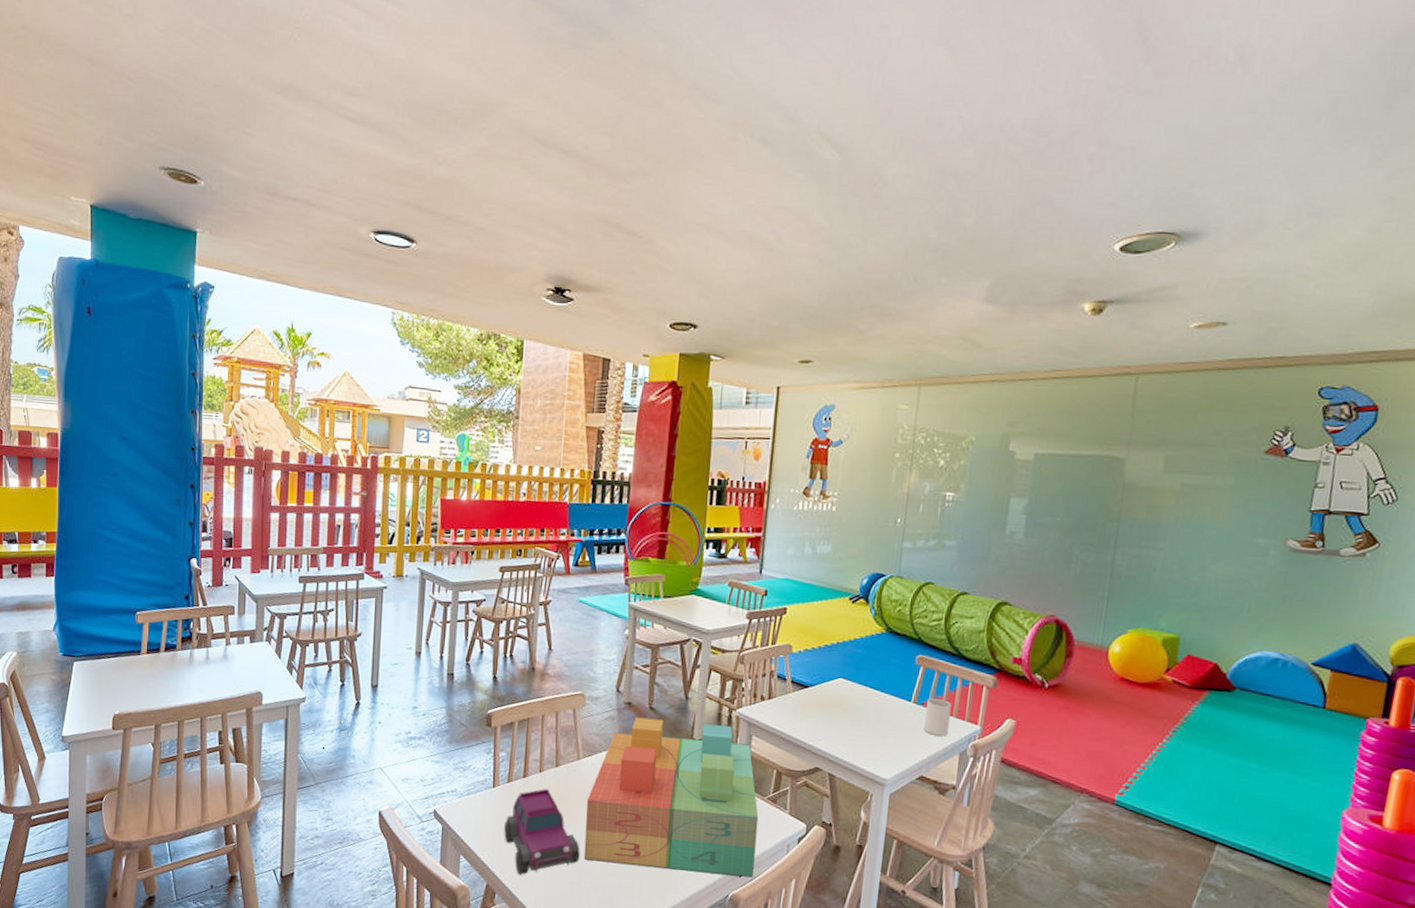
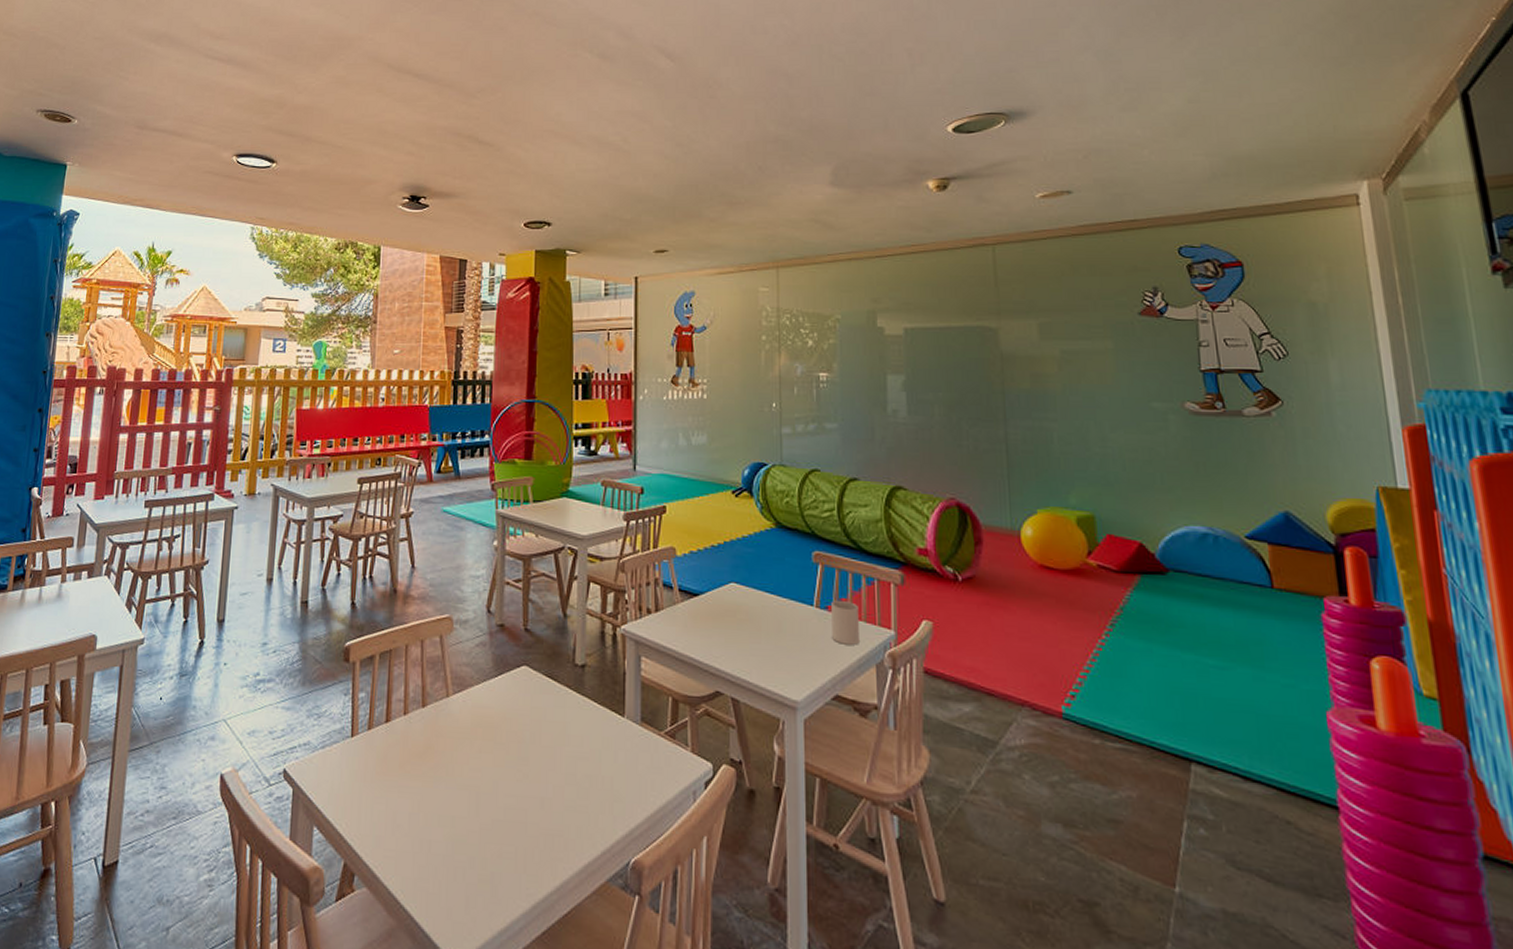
toy car: present [504,788,580,875] -> none [364,734,453,849]
toy blocks: present [583,717,759,878] -> none [457,641,657,837]

